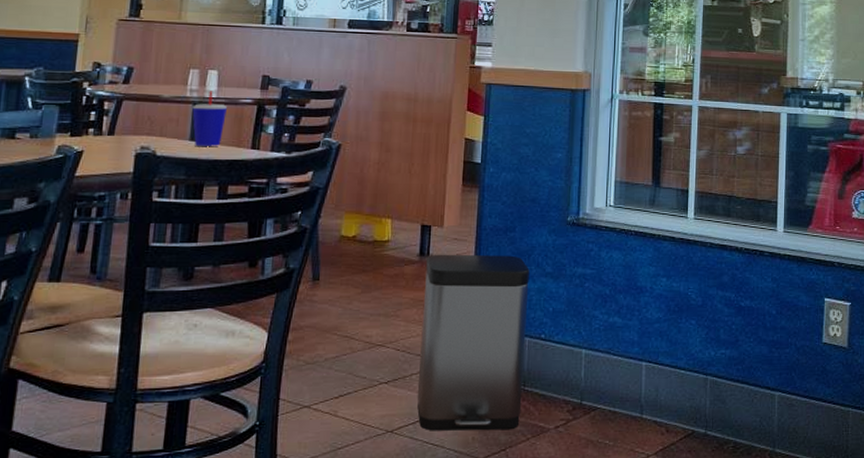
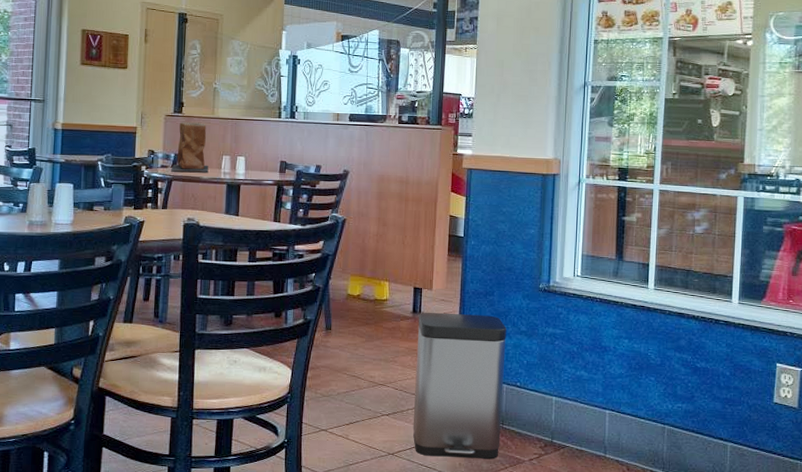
paper bag: none [122,28,171,91] -> present [171,122,209,173]
beverage cup: present [192,91,227,146] -> none [226,173,253,219]

